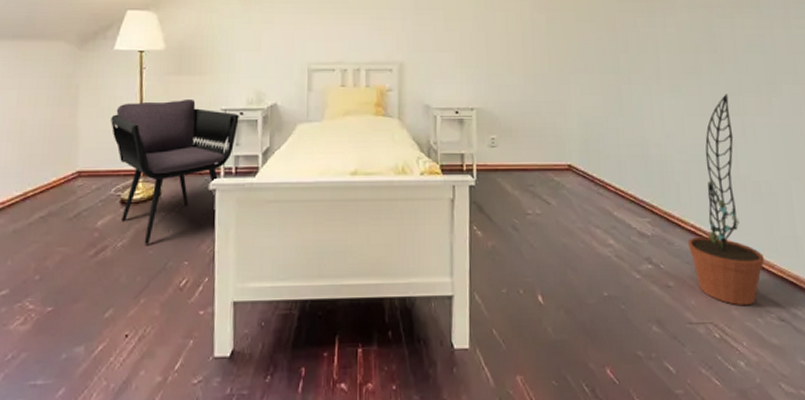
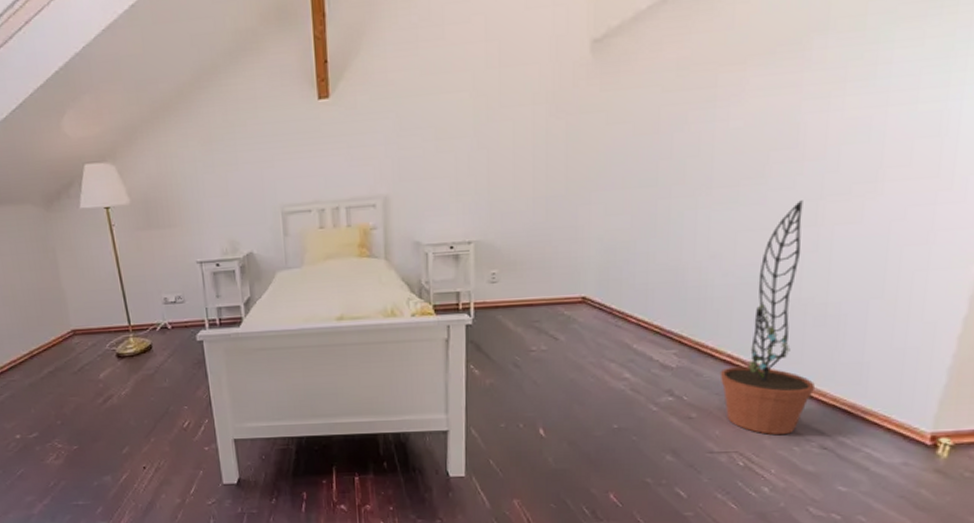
armchair: present [111,100,239,244] -> none [92,254,216,392]

